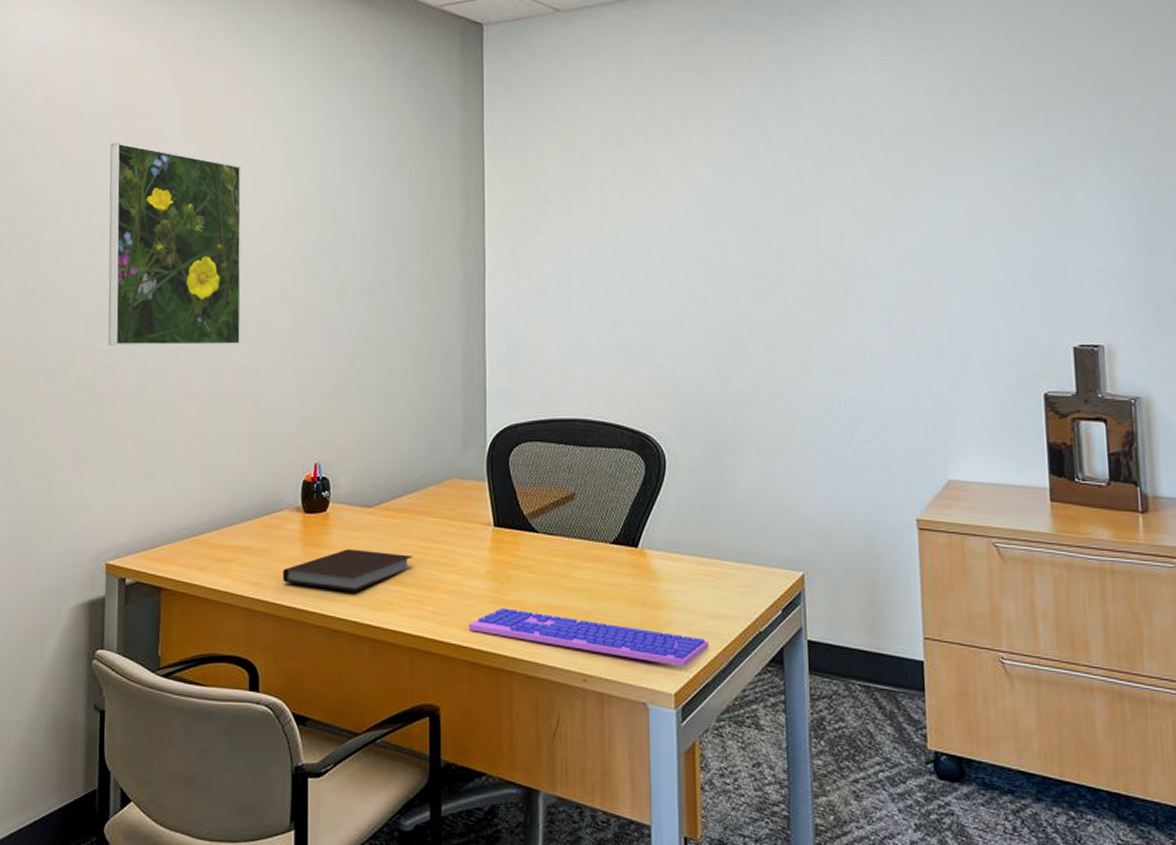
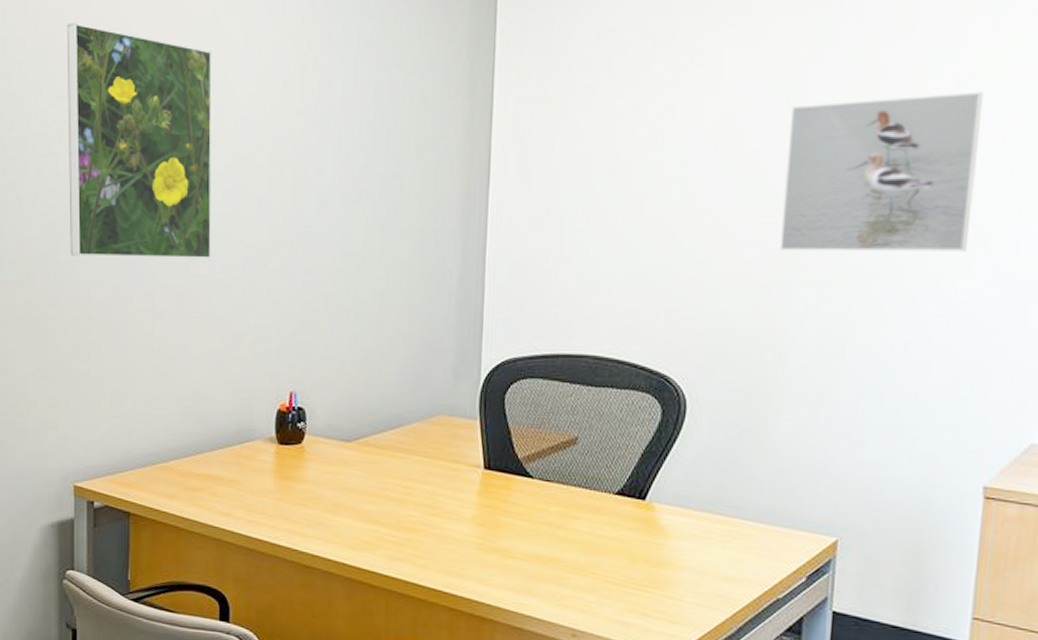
notebook: present [283,549,413,592] -> none [255,484,394,529]
computer keyboard: present [468,608,709,667] -> none [450,555,717,629]
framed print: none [726,195,876,325] -> present [780,91,985,252]

